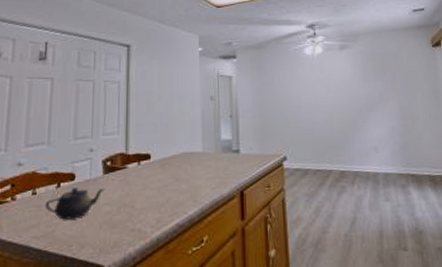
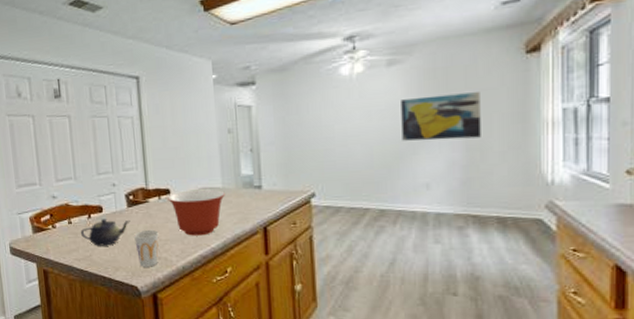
cup: none [106,197,135,242] -> present [133,229,159,267]
mixing bowl: none [148,153,205,204] -> present [168,189,225,236]
wall art: none [351,73,410,111] -> present [401,92,481,141]

